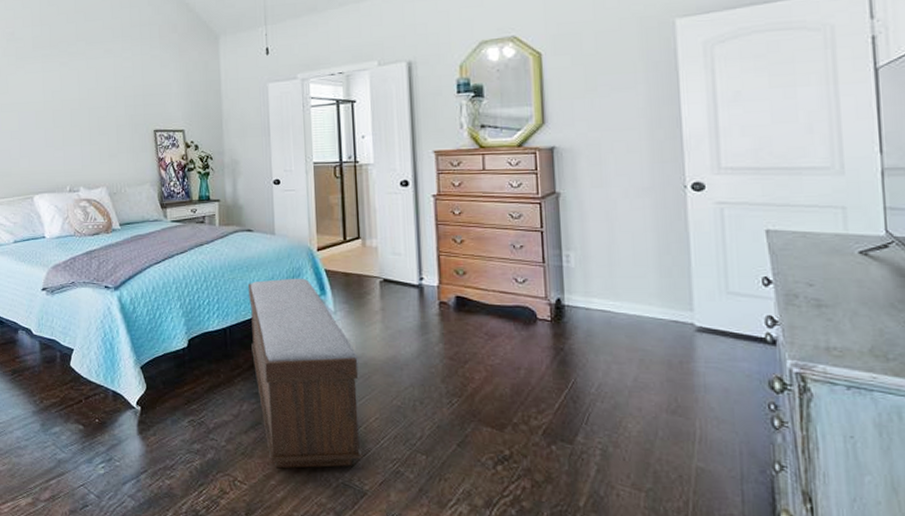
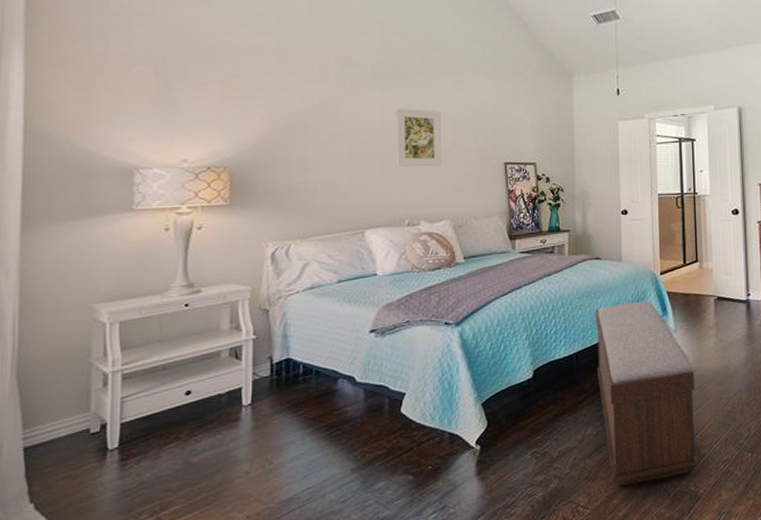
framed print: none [54,78,97,135] -> present [396,108,442,167]

